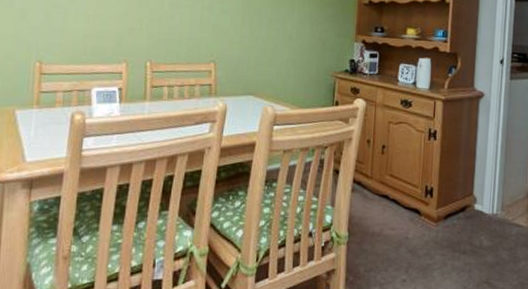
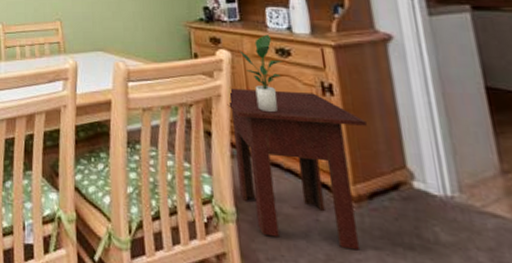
side table: none [354,133,454,258] -> present [227,89,367,251]
potted plant: none [373,87,404,154] -> present [239,34,282,113]

